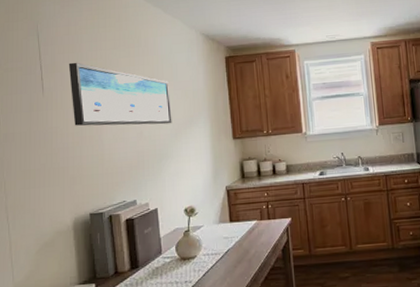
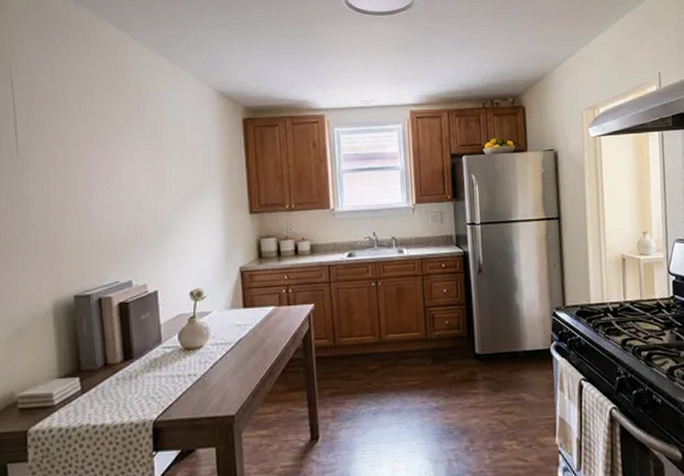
wall art: present [68,62,172,126] -> none [50,116,178,194]

